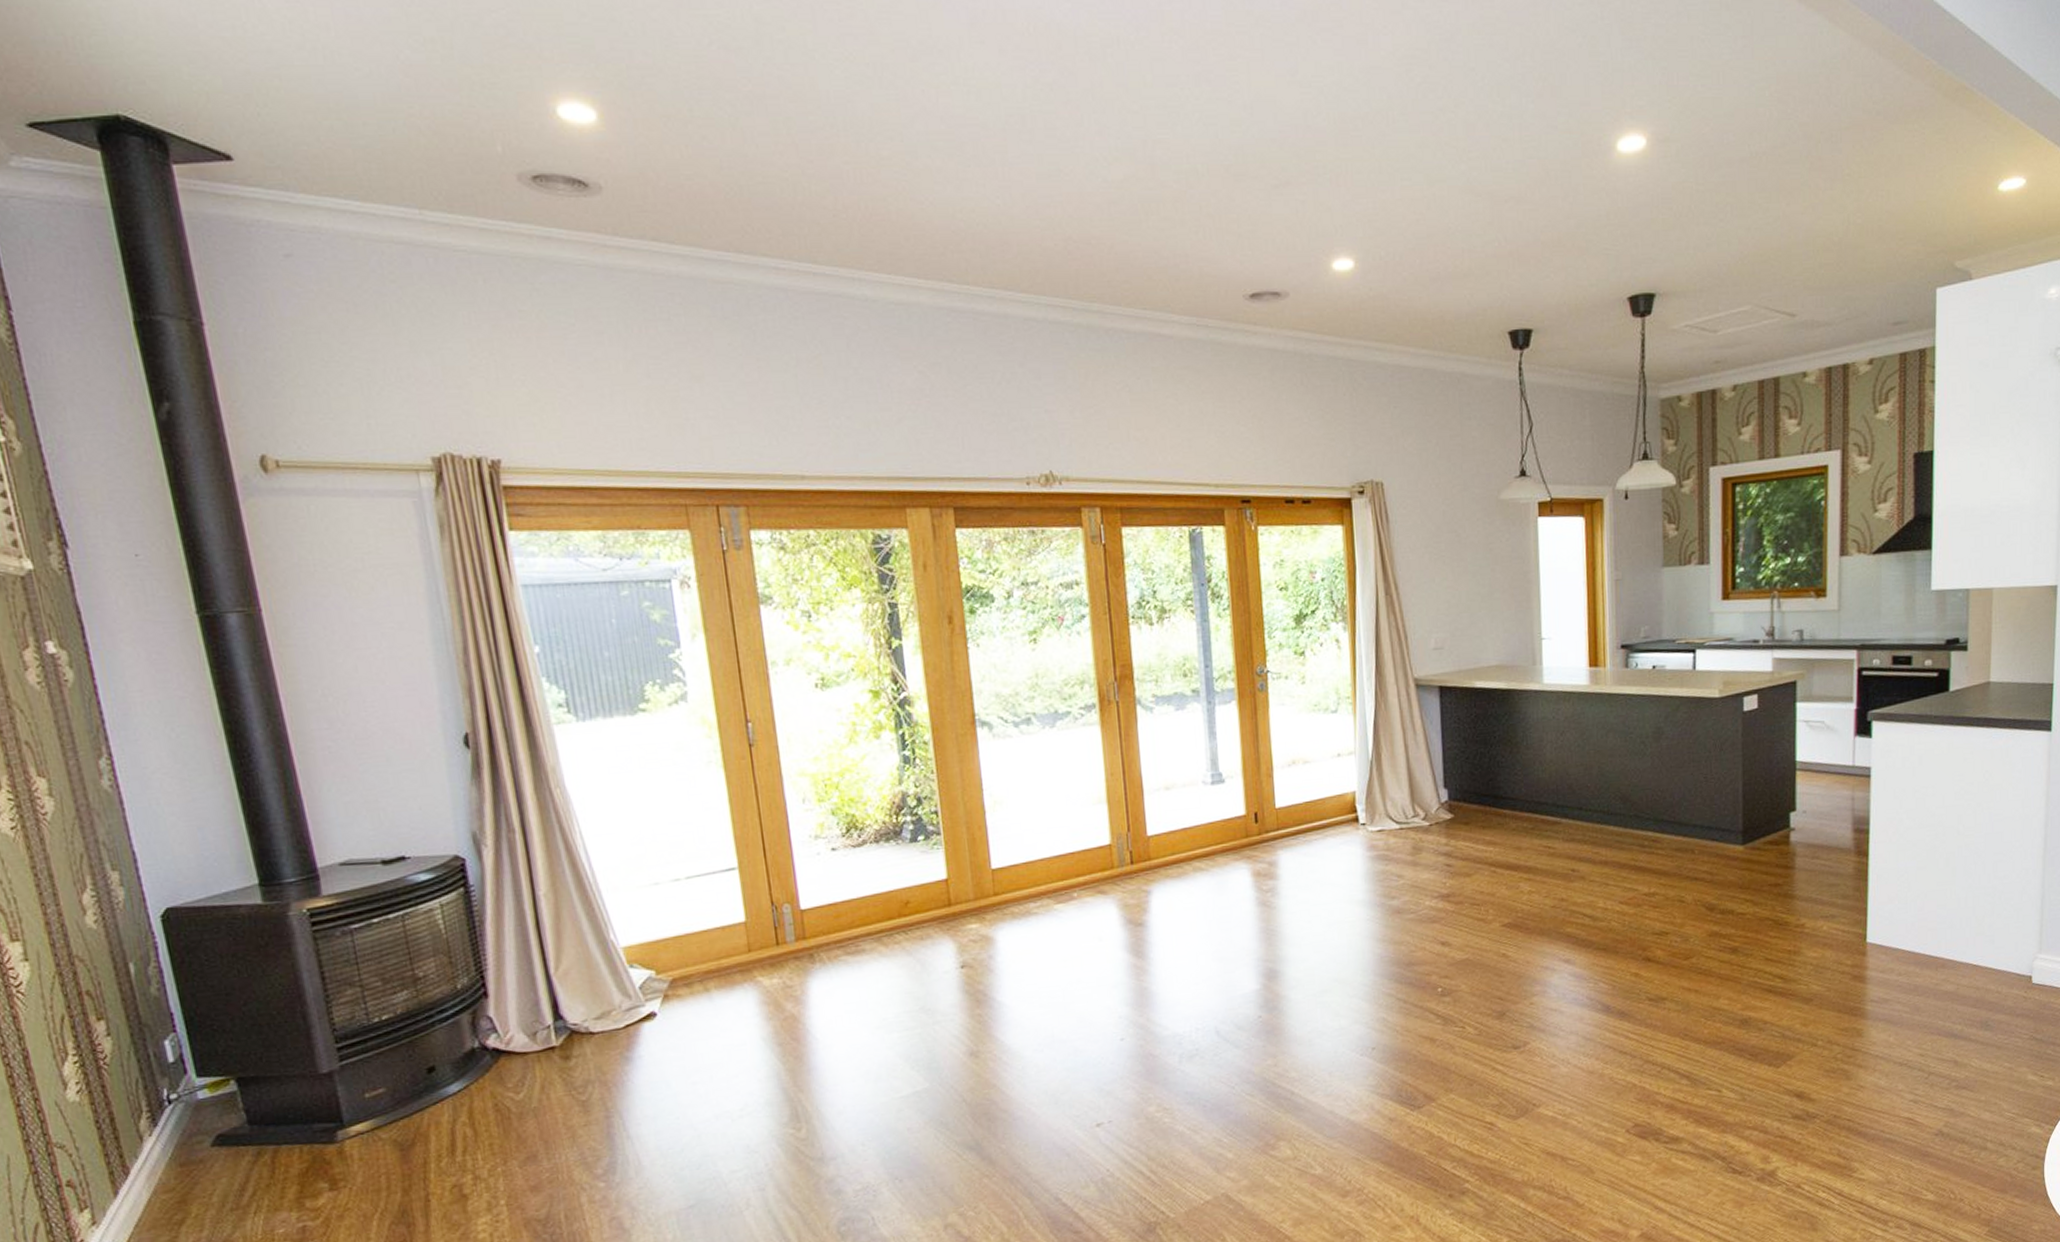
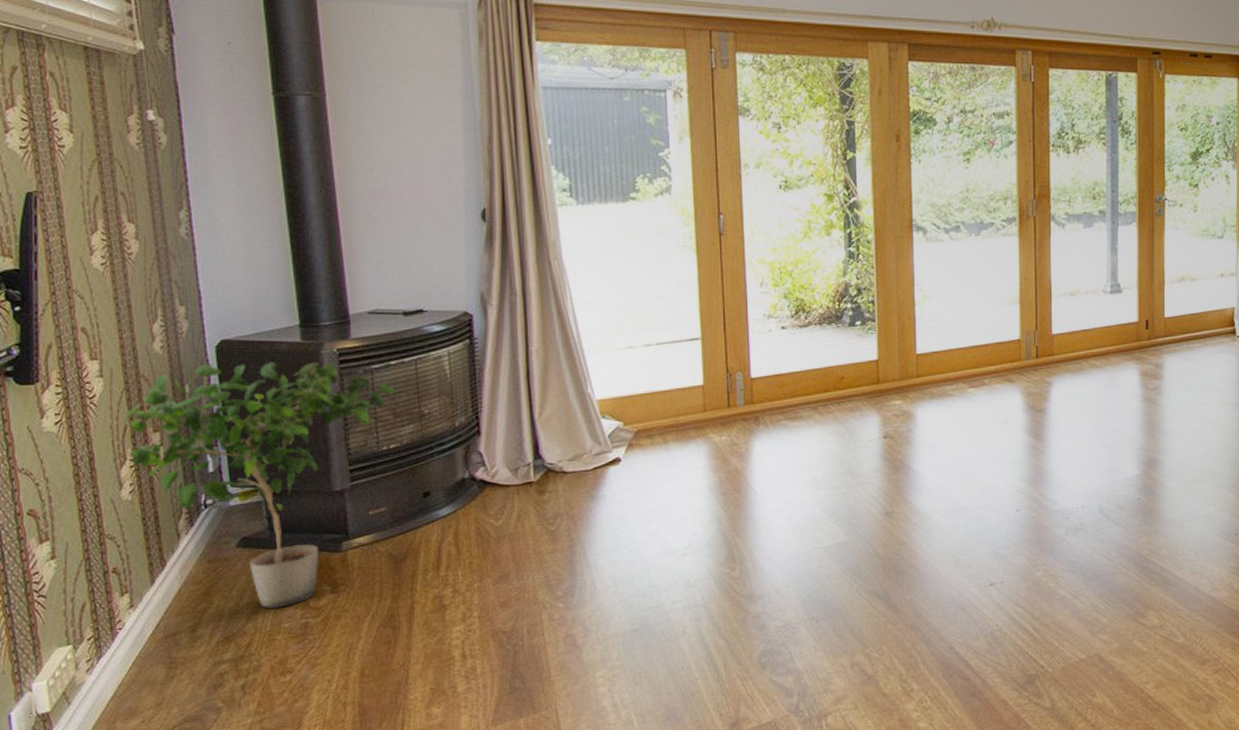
potted plant: none [57,924,383,1214] -> present [122,362,396,608]

